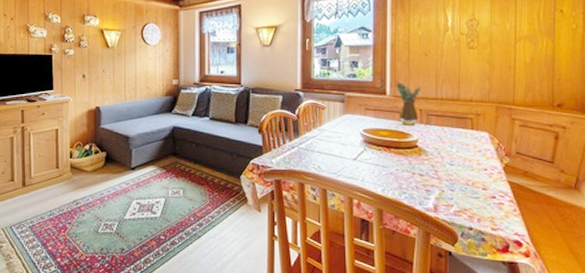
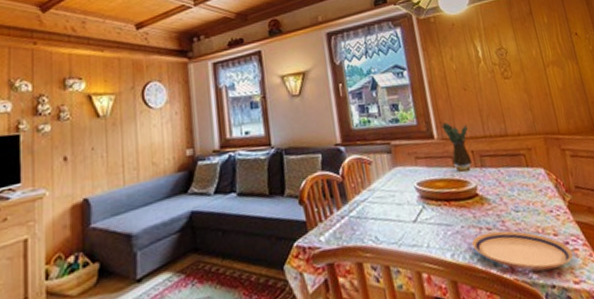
plate: none [403,178,497,216] -> present [472,230,574,272]

